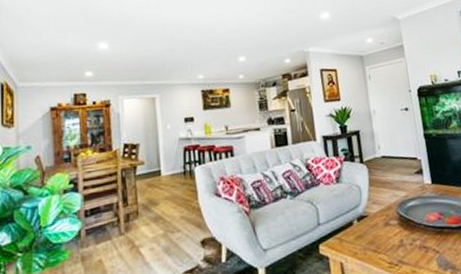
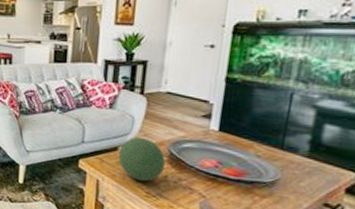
decorative orb: none [354,205,399,253] -> present [118,137,166,182]

